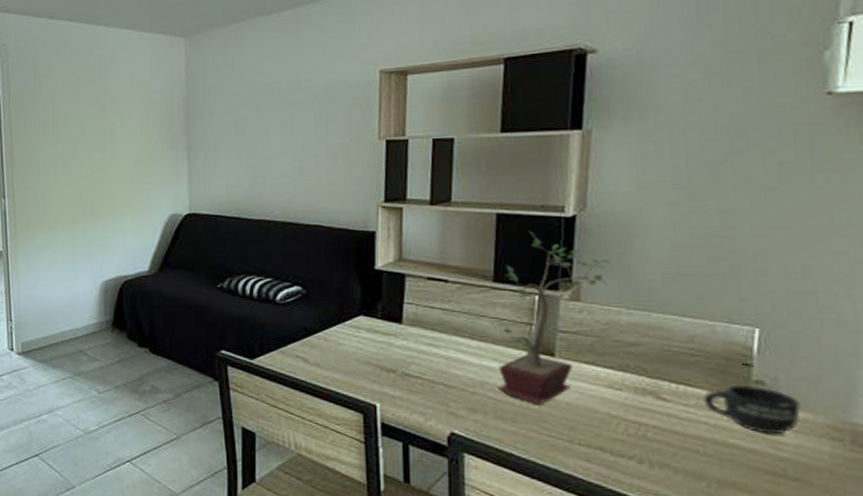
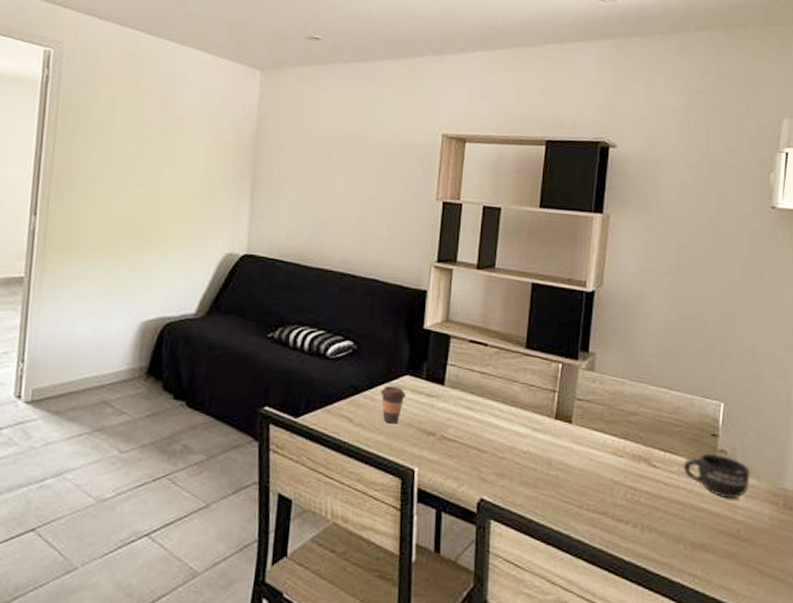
coffee cup: none [334,327,361,362] -> present [380,386,406,424]
potted plant: present [498,231,611,406] -> none [524,302,619,471]

